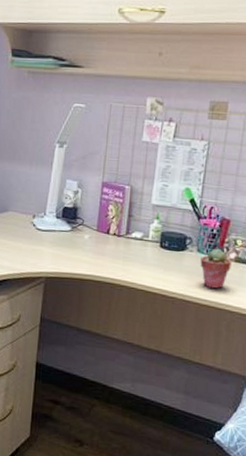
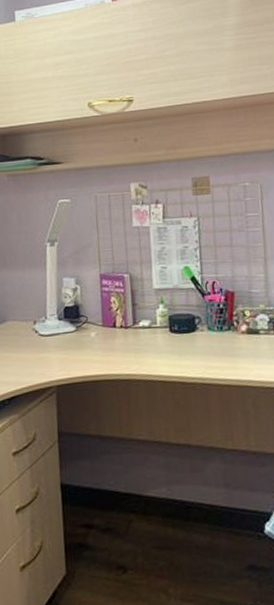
potted succulent: present [200,248,232,289] -> none [213,323,245,366]

